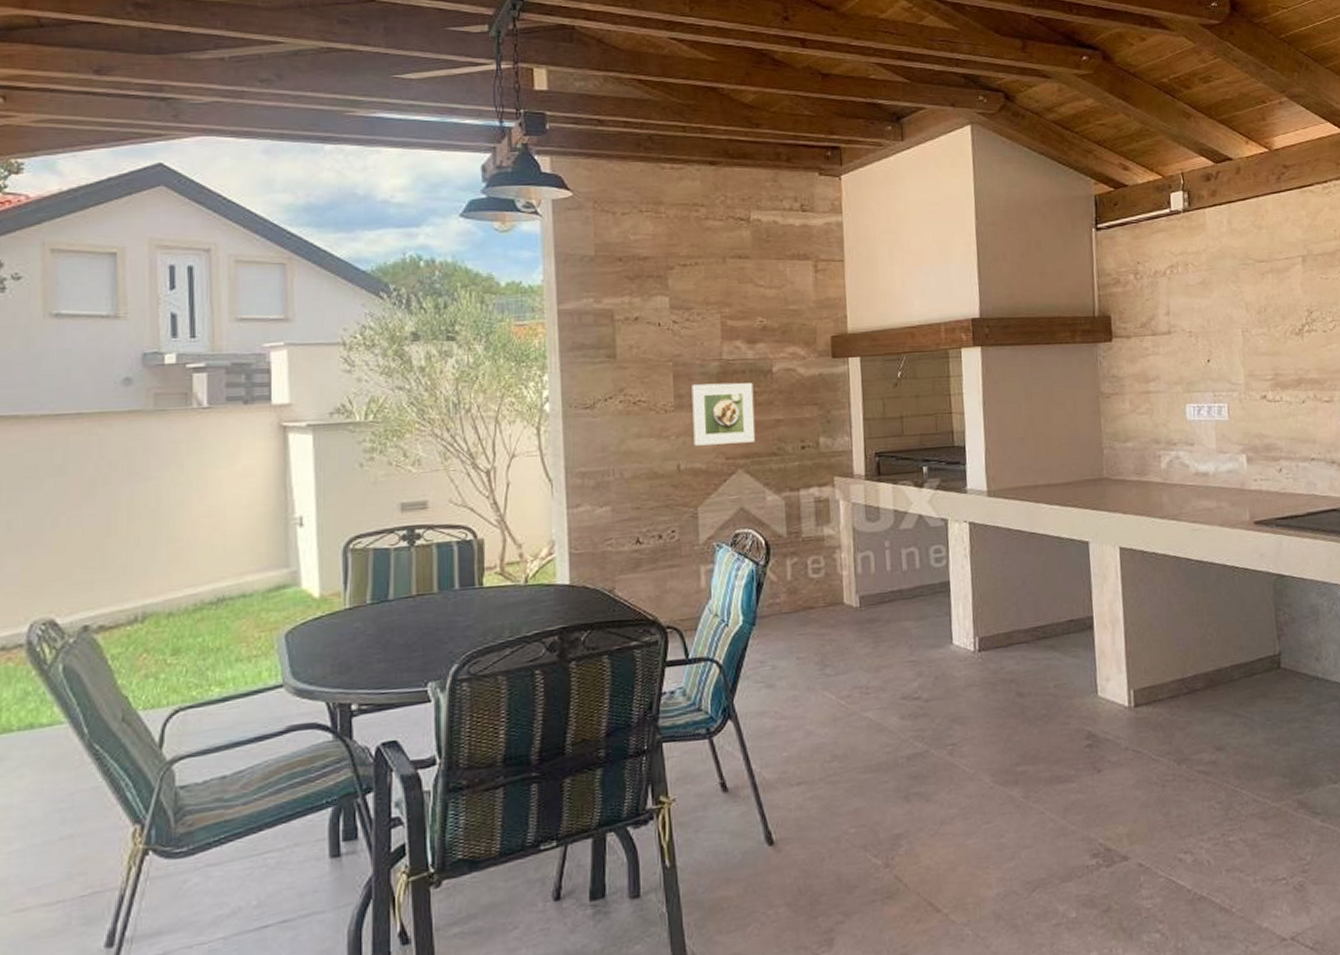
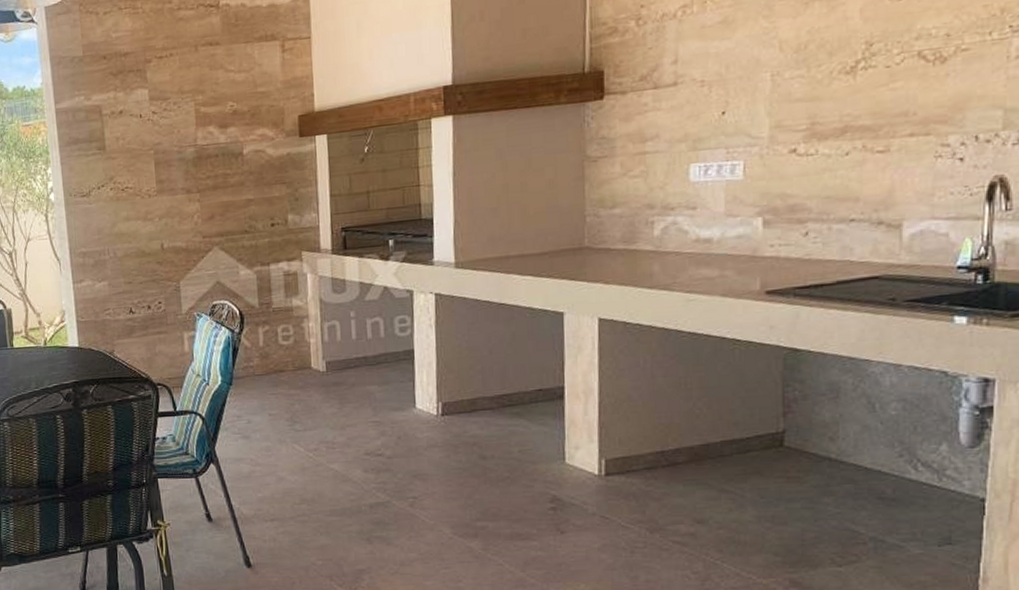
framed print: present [691,382,756,446] -> none [171,166,229,227]

